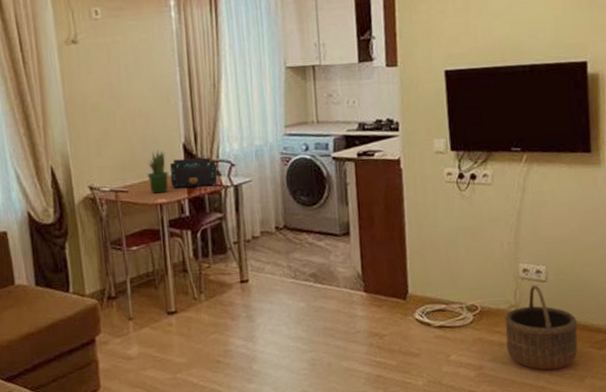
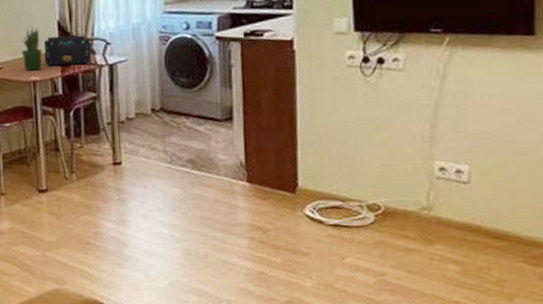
basket: present [504,284,578,370] -> none [413,186,508,284]

